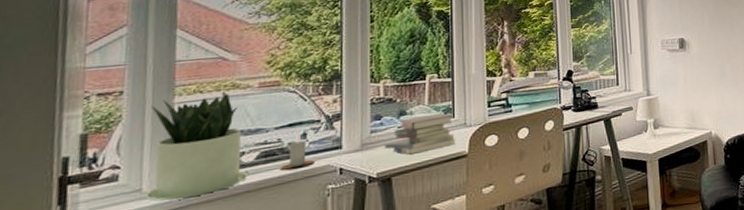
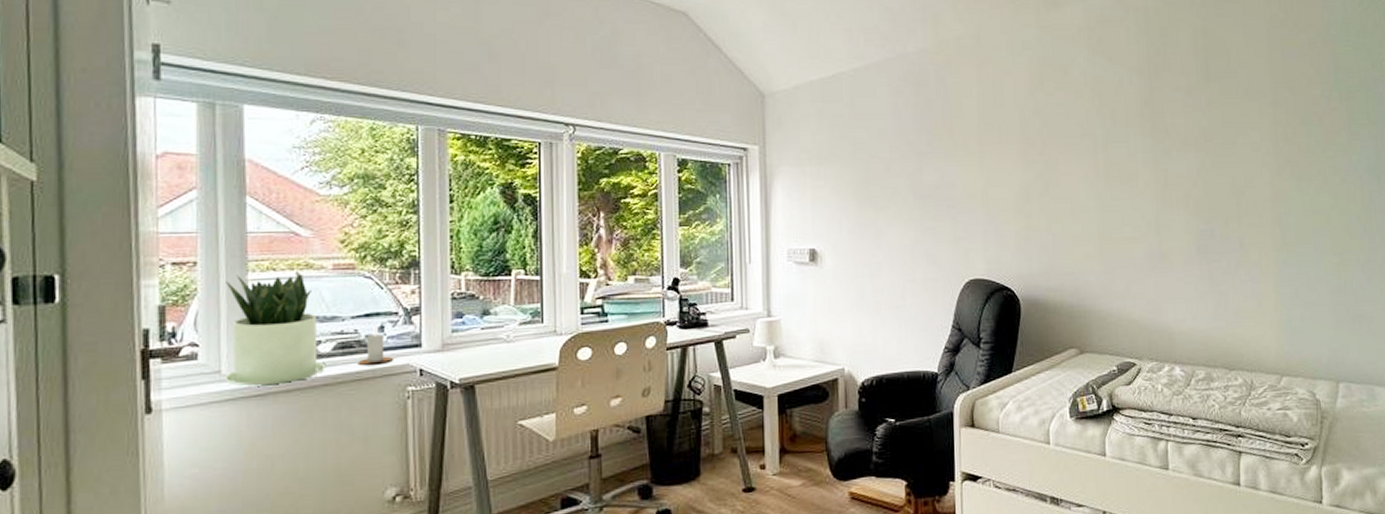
books: present [384,113,455,155] -> none [466,316,544,361]

